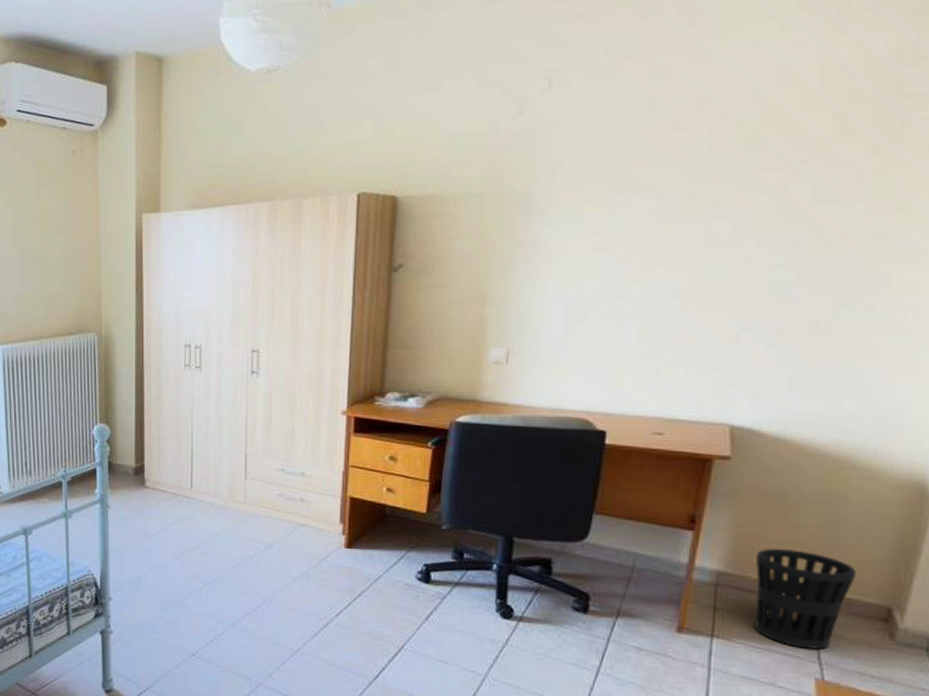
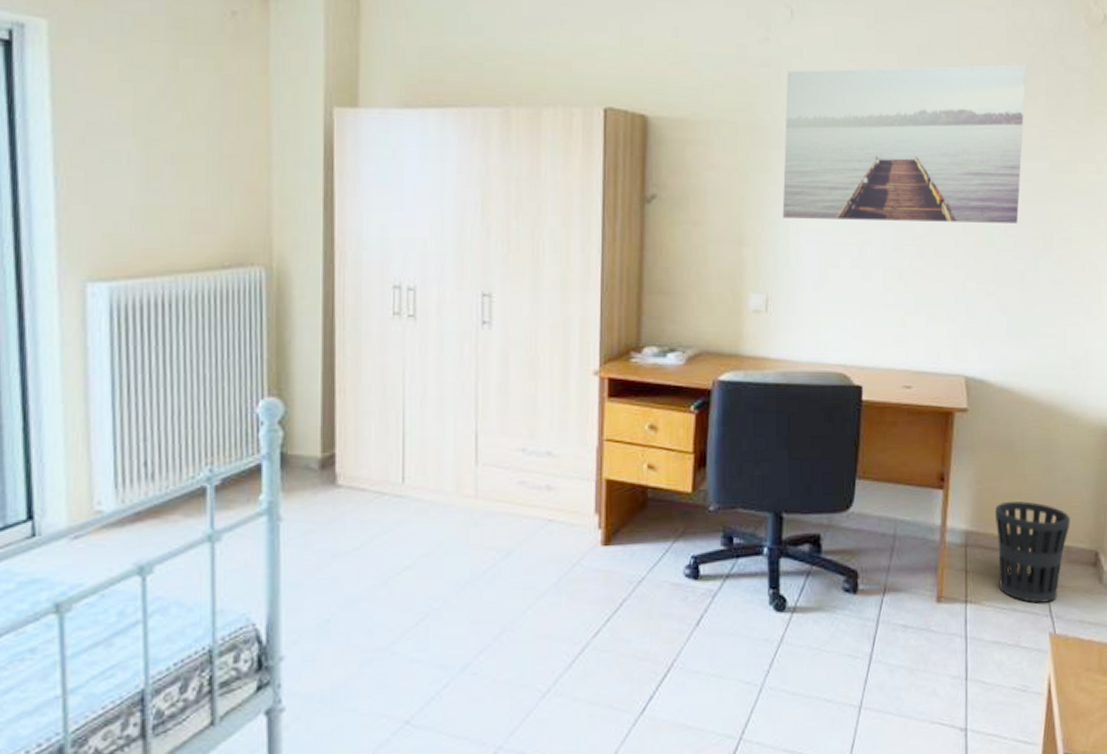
wall art: none [528,98,846,278] -> present [782,64,1027,223]

